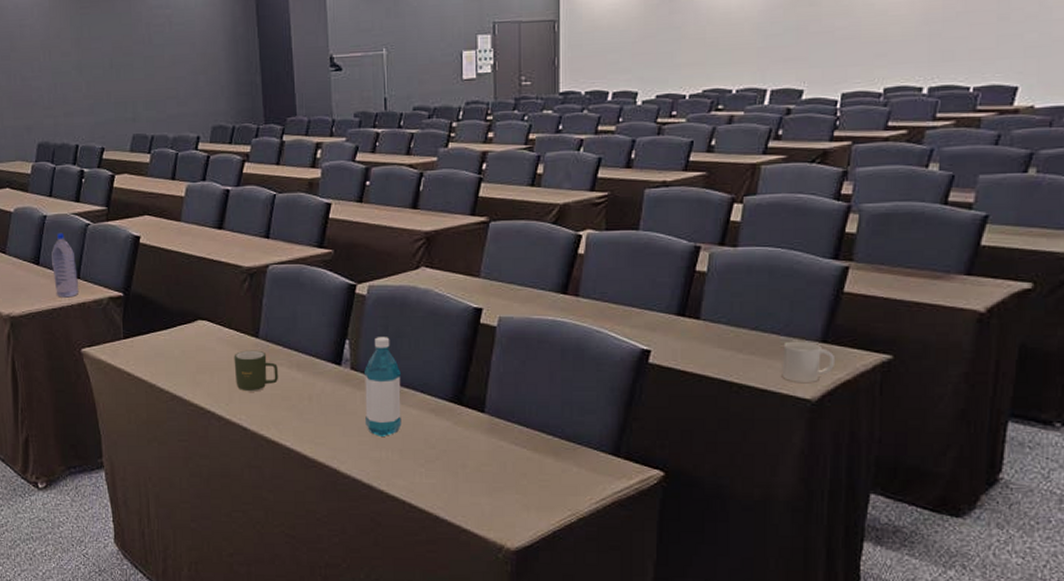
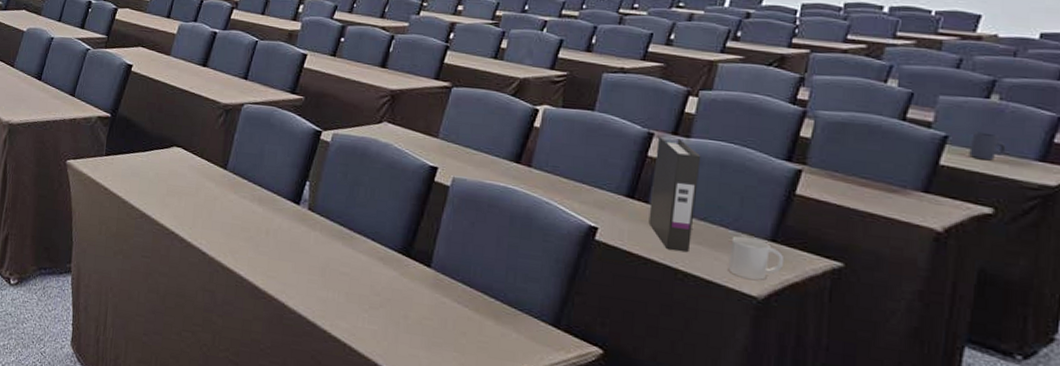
water bottle: present [52,232,80,298] -> none [51,54,74,113]
mug: present [234,350,278,392] -> none [201,179,241,220]
water bottle: present [365,337,402,436] -> none [316,182,355,278]
binder: none [701,248,749,363] -> present [648,135,701,252]
mug: none [1009,207,1044,236] -> present [969,131,1006,161]

